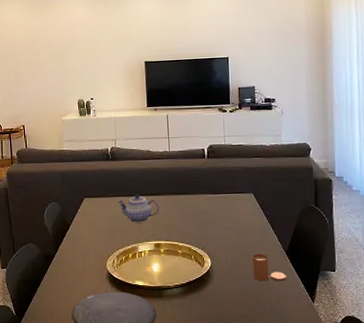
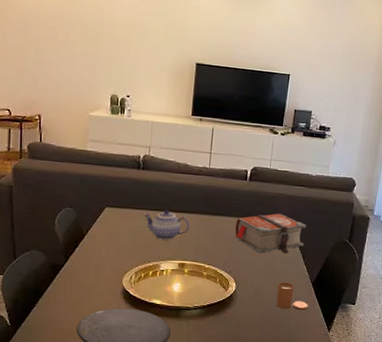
bible: none [201,186,270,227] -> present [234,214,307,254]

